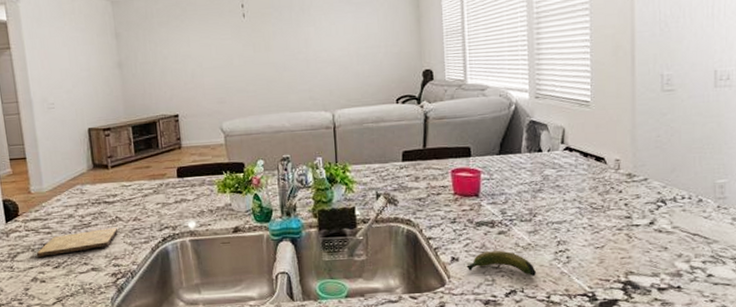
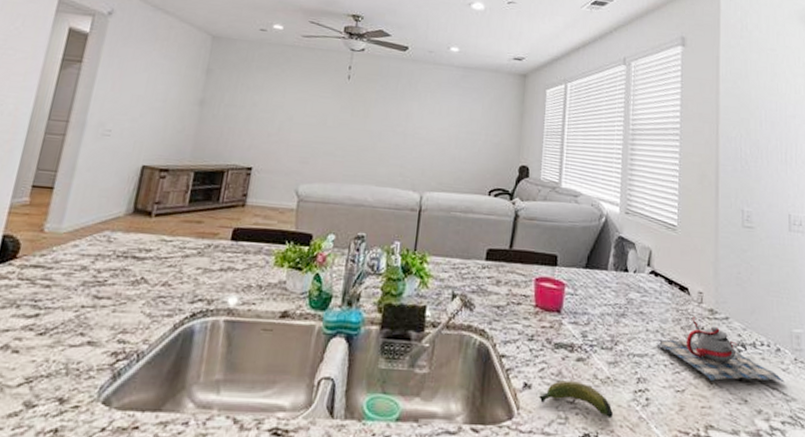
cutting board: present [37,228,119,257] -> none [21,290,140,318]
teapot: none [573,183,706,236] -> present [655,317,785,383]

